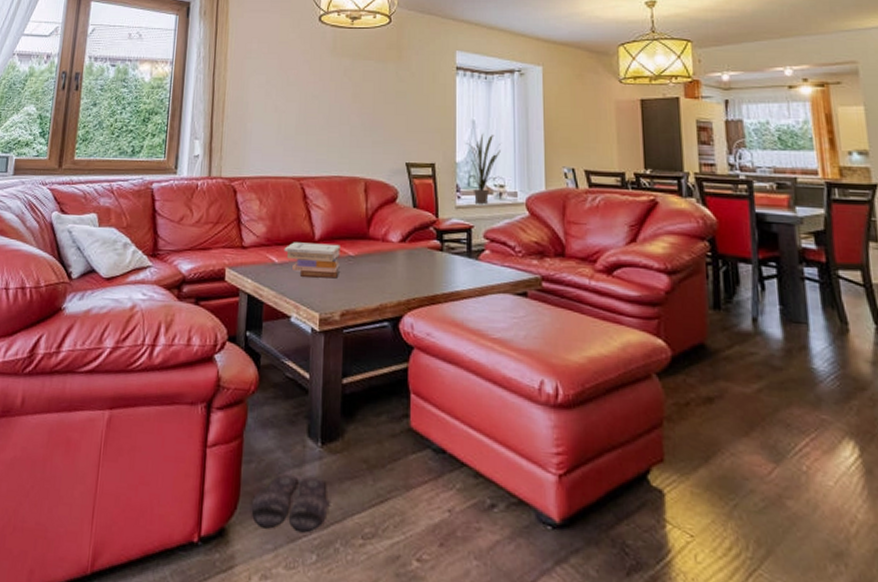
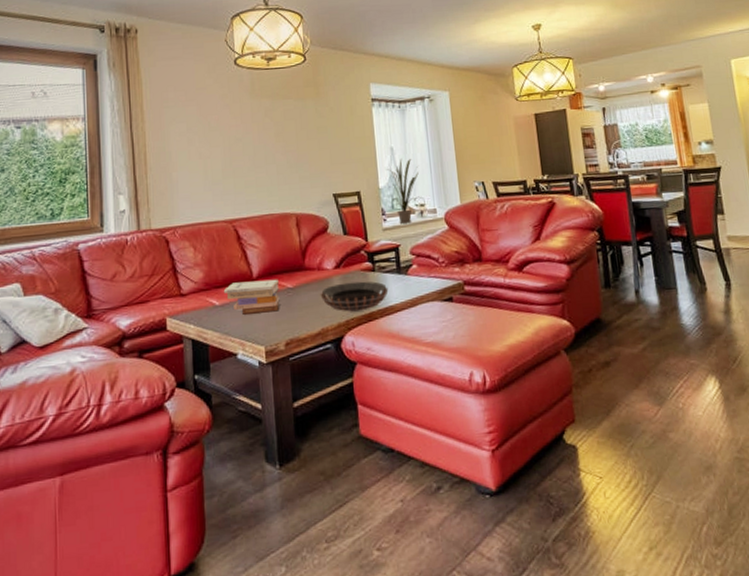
slippers: present [251,473,331,533] -> none [218,496,294,554]
decorative bowl: none [382,258,456,292] -> present [320,281,389,312]

